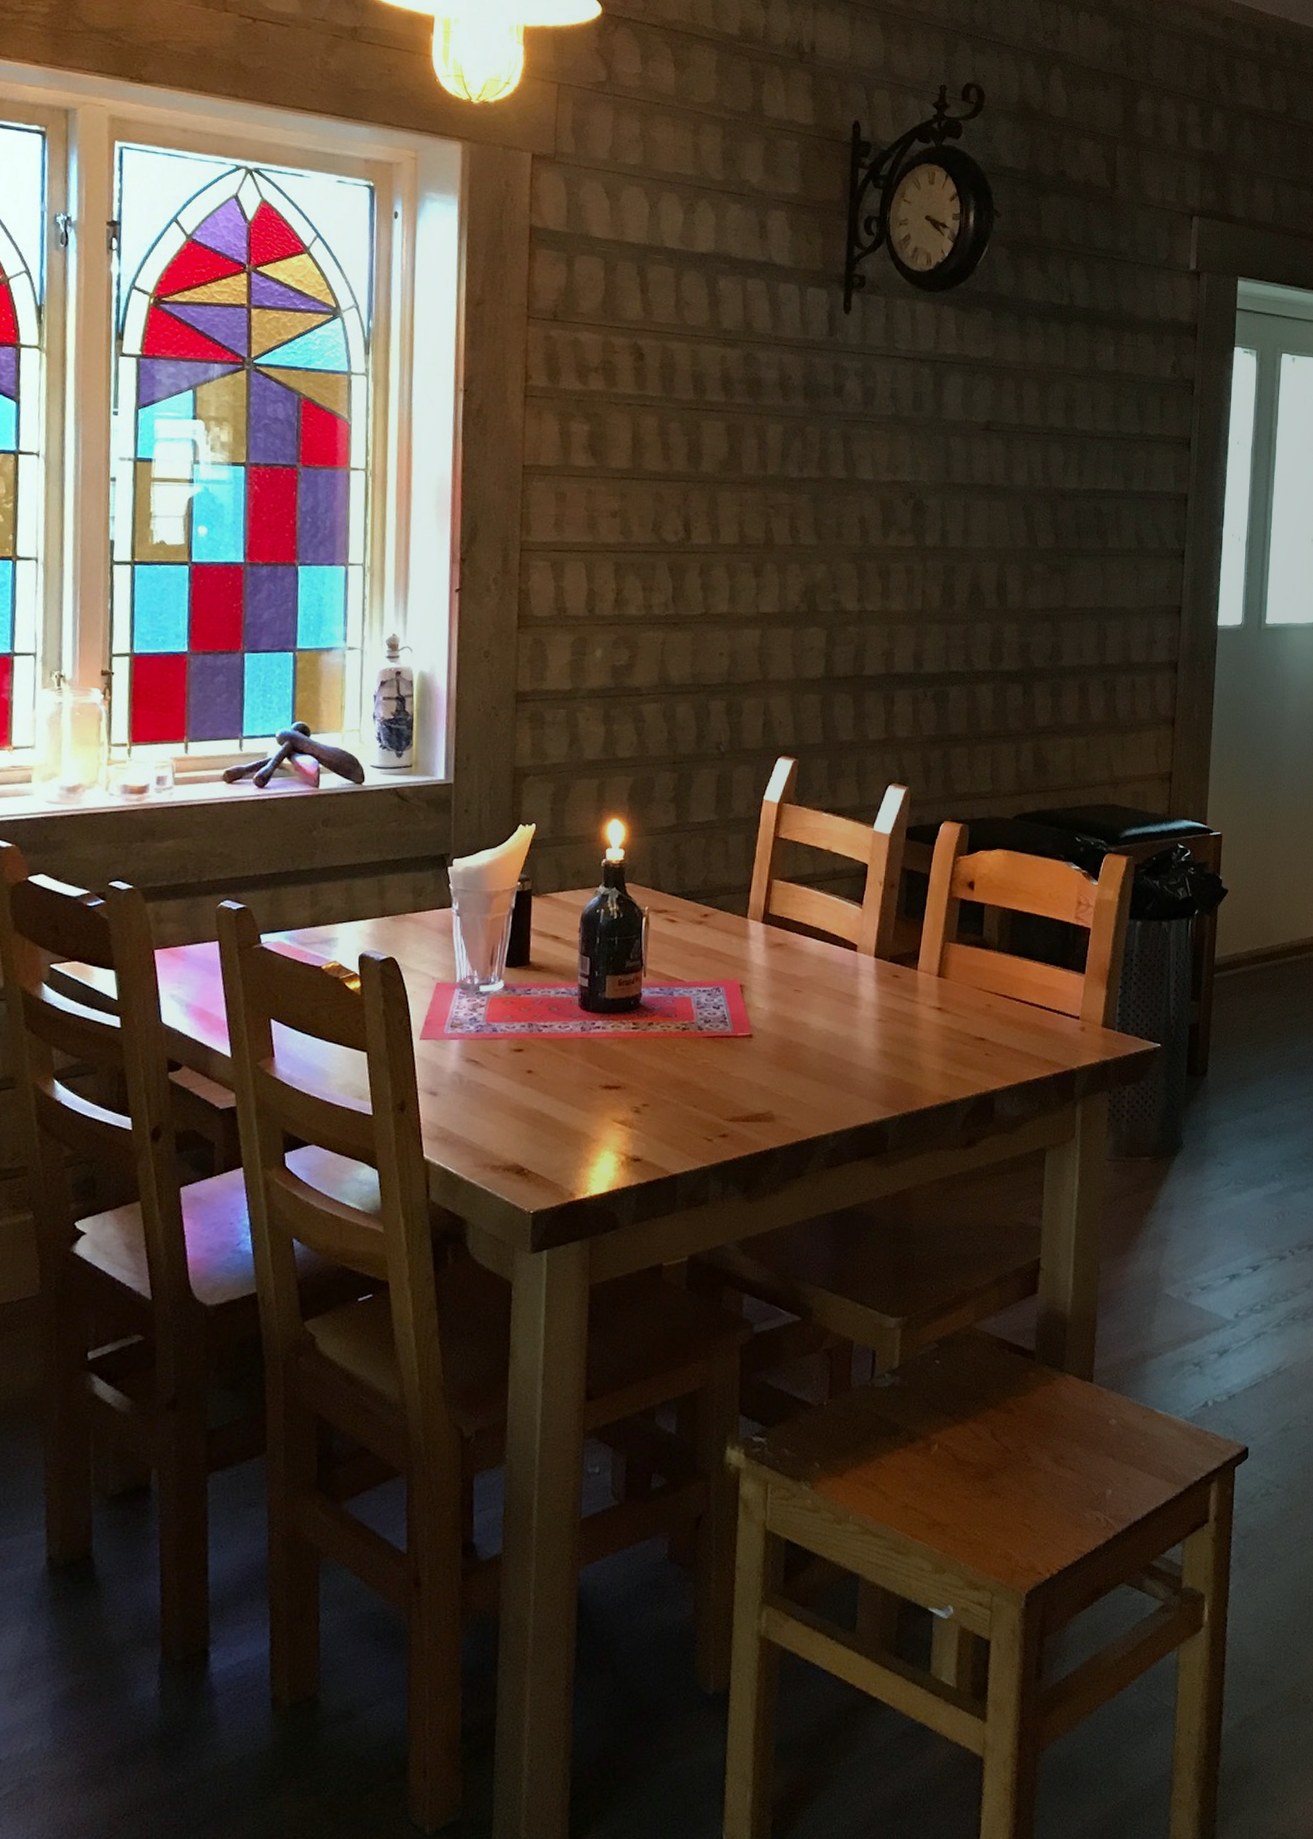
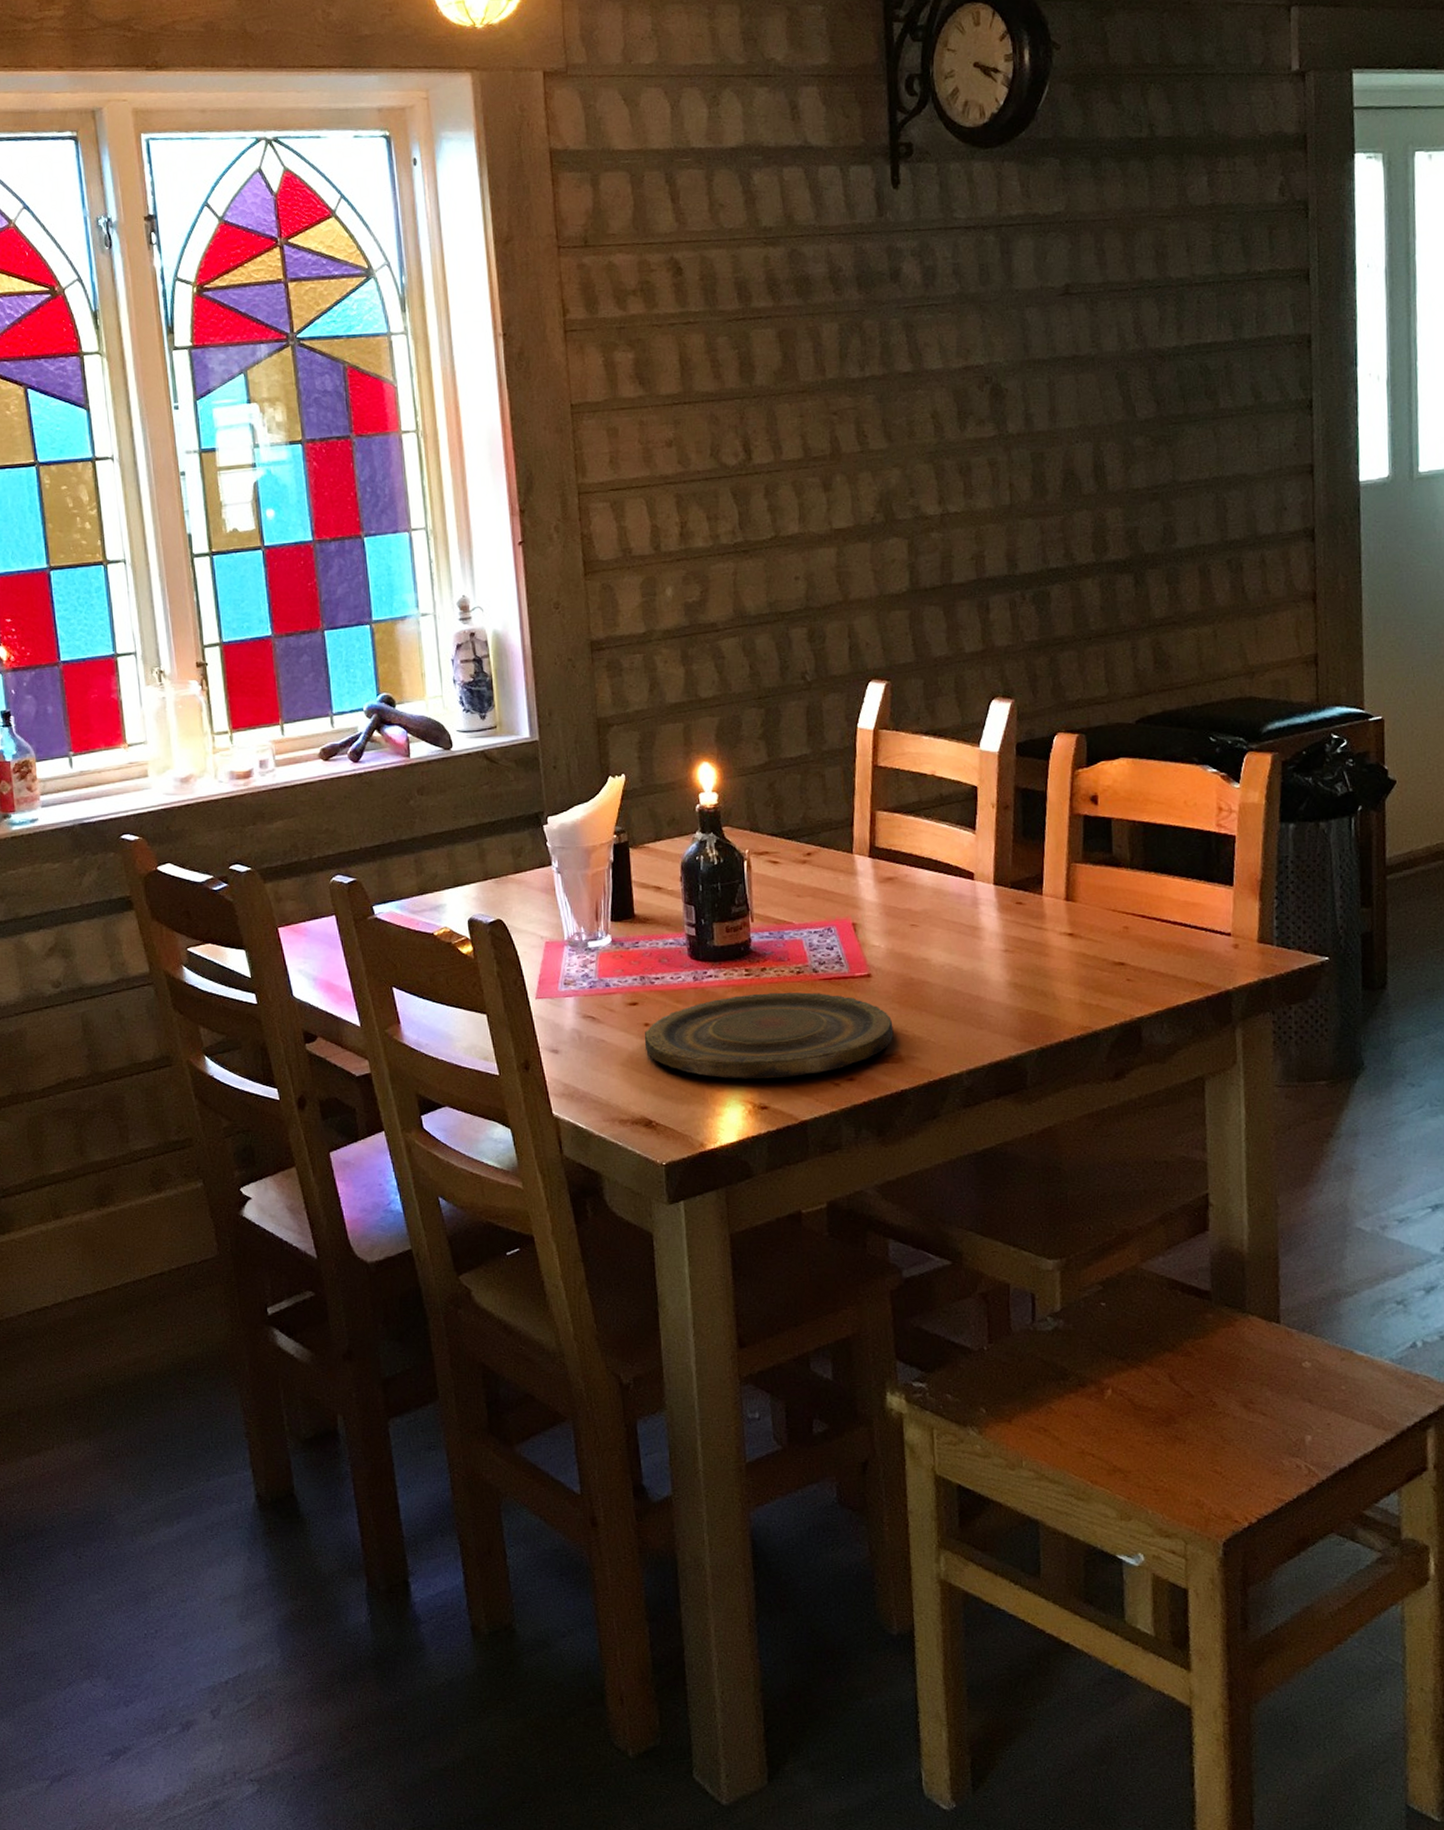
plate: none [525,1047,769,1132] -> present [644,992,894,1079]

